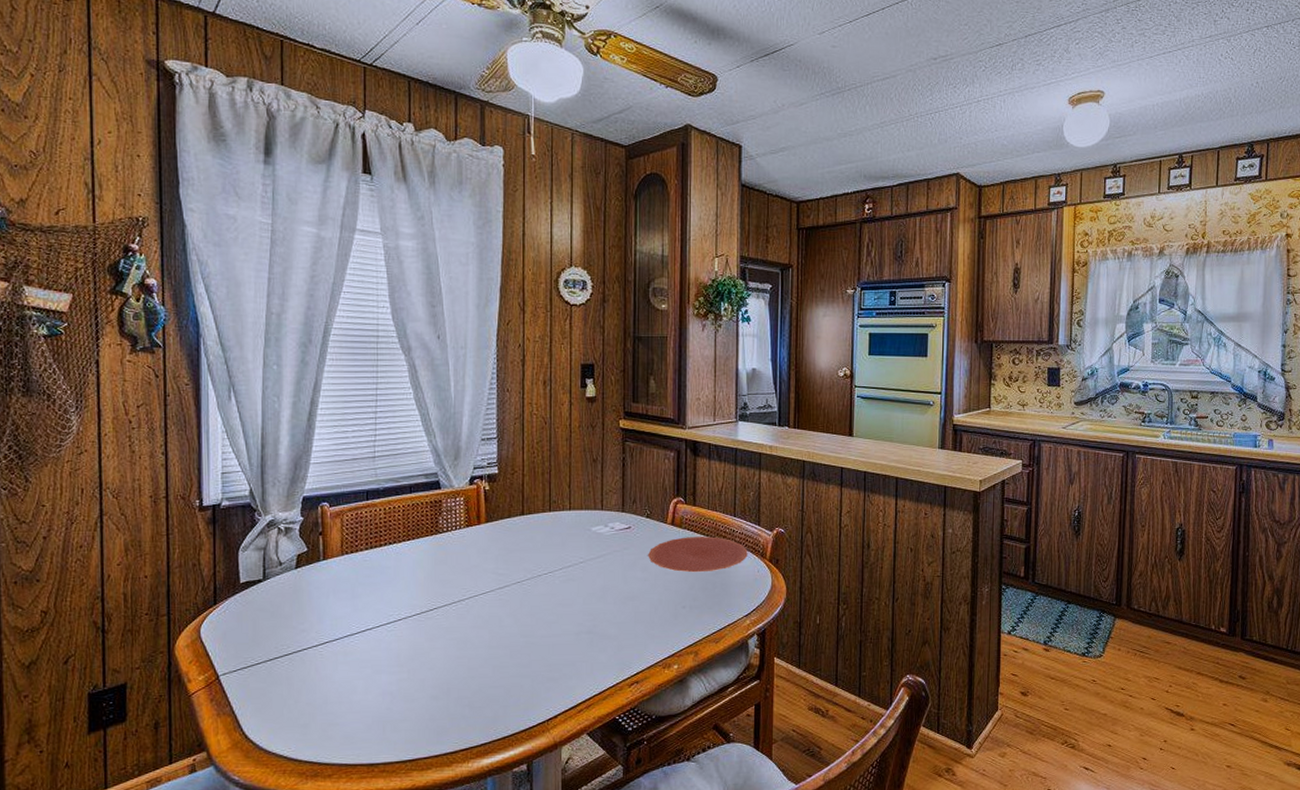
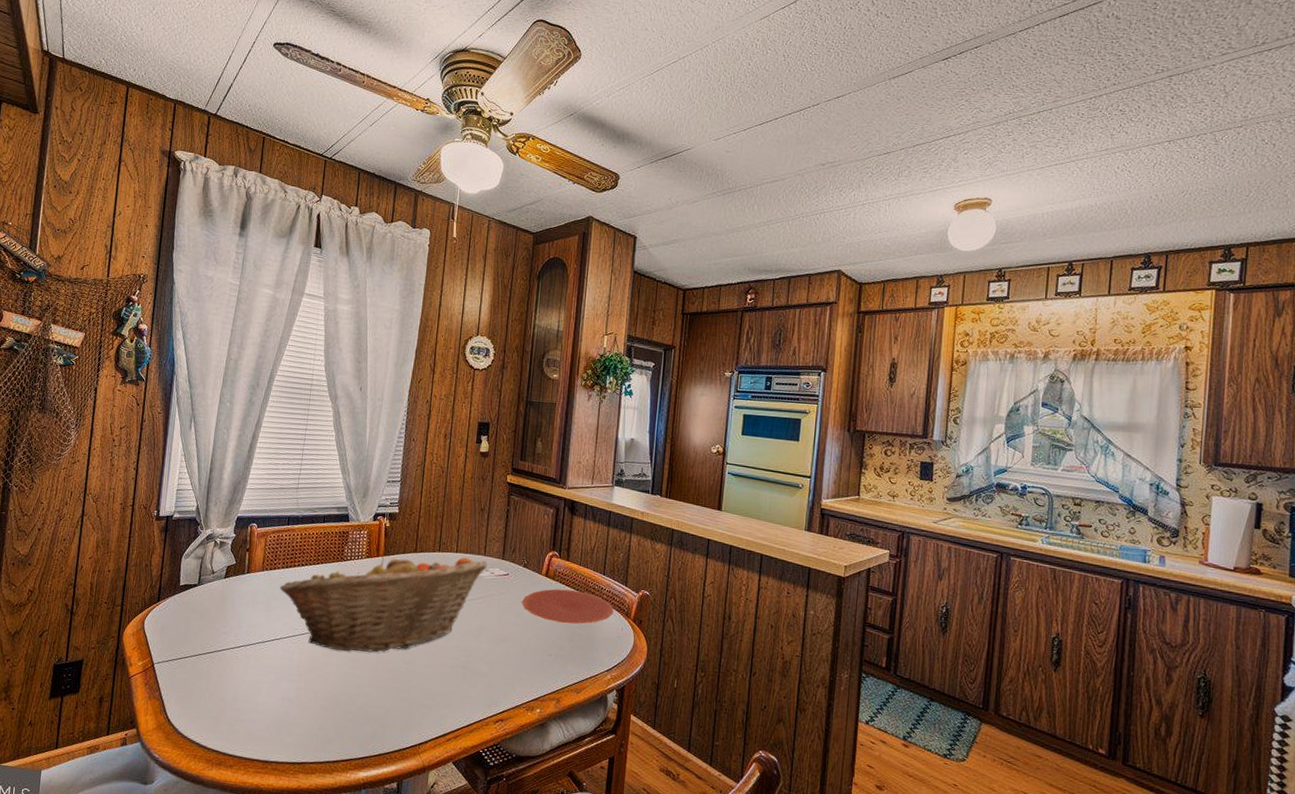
fruit basket: none [365,513,606,633] -> present [279,554,487,652]

